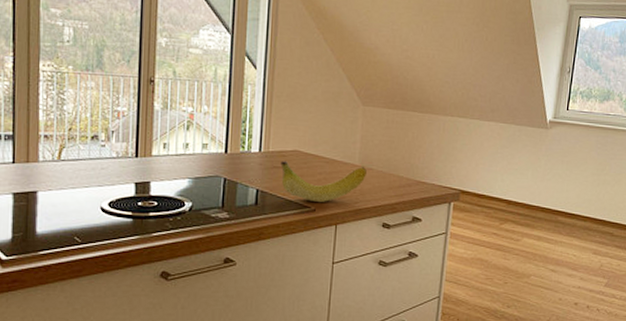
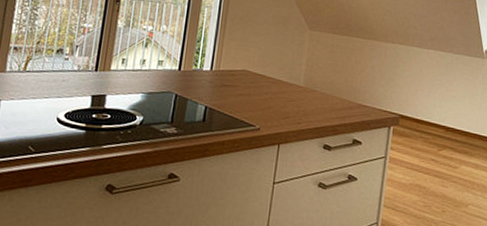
fruit: present [280,161,367,202] -> none [229,79,311,121]

